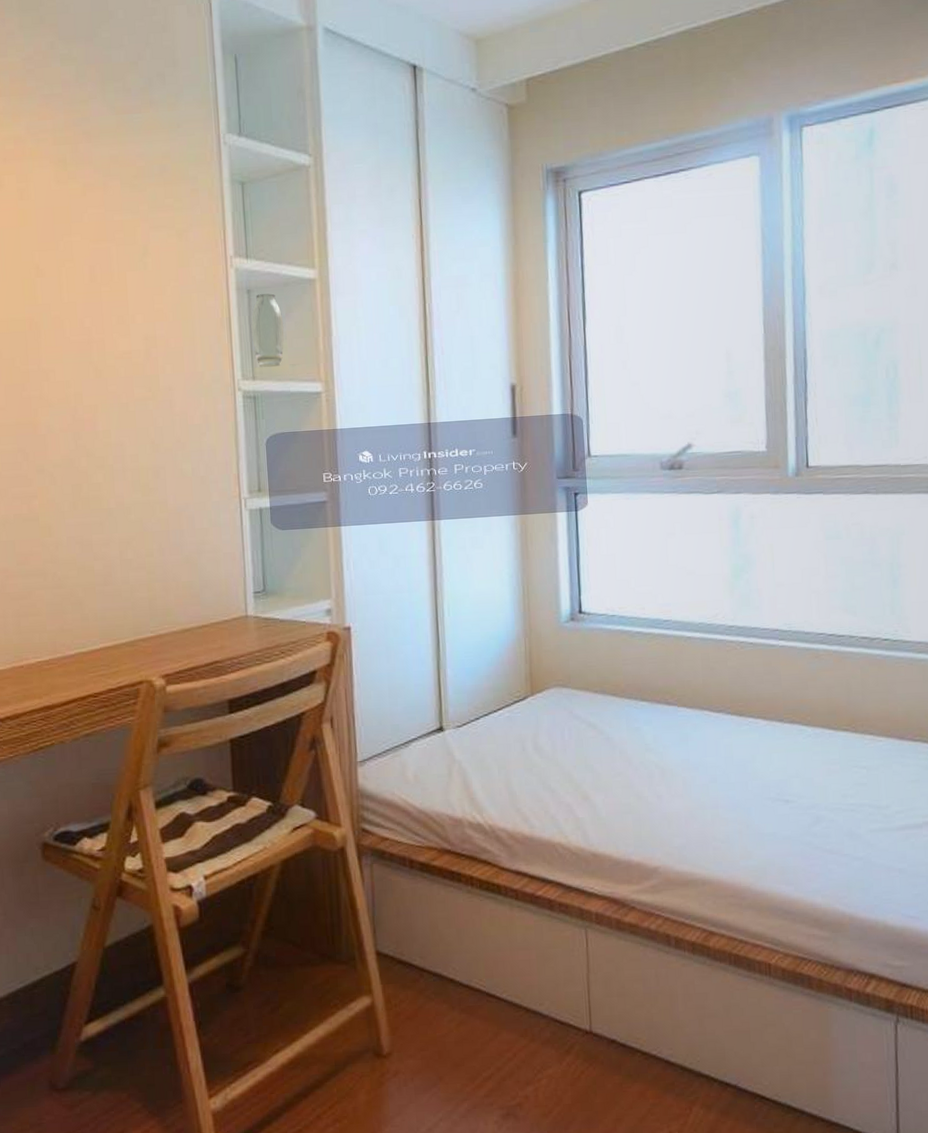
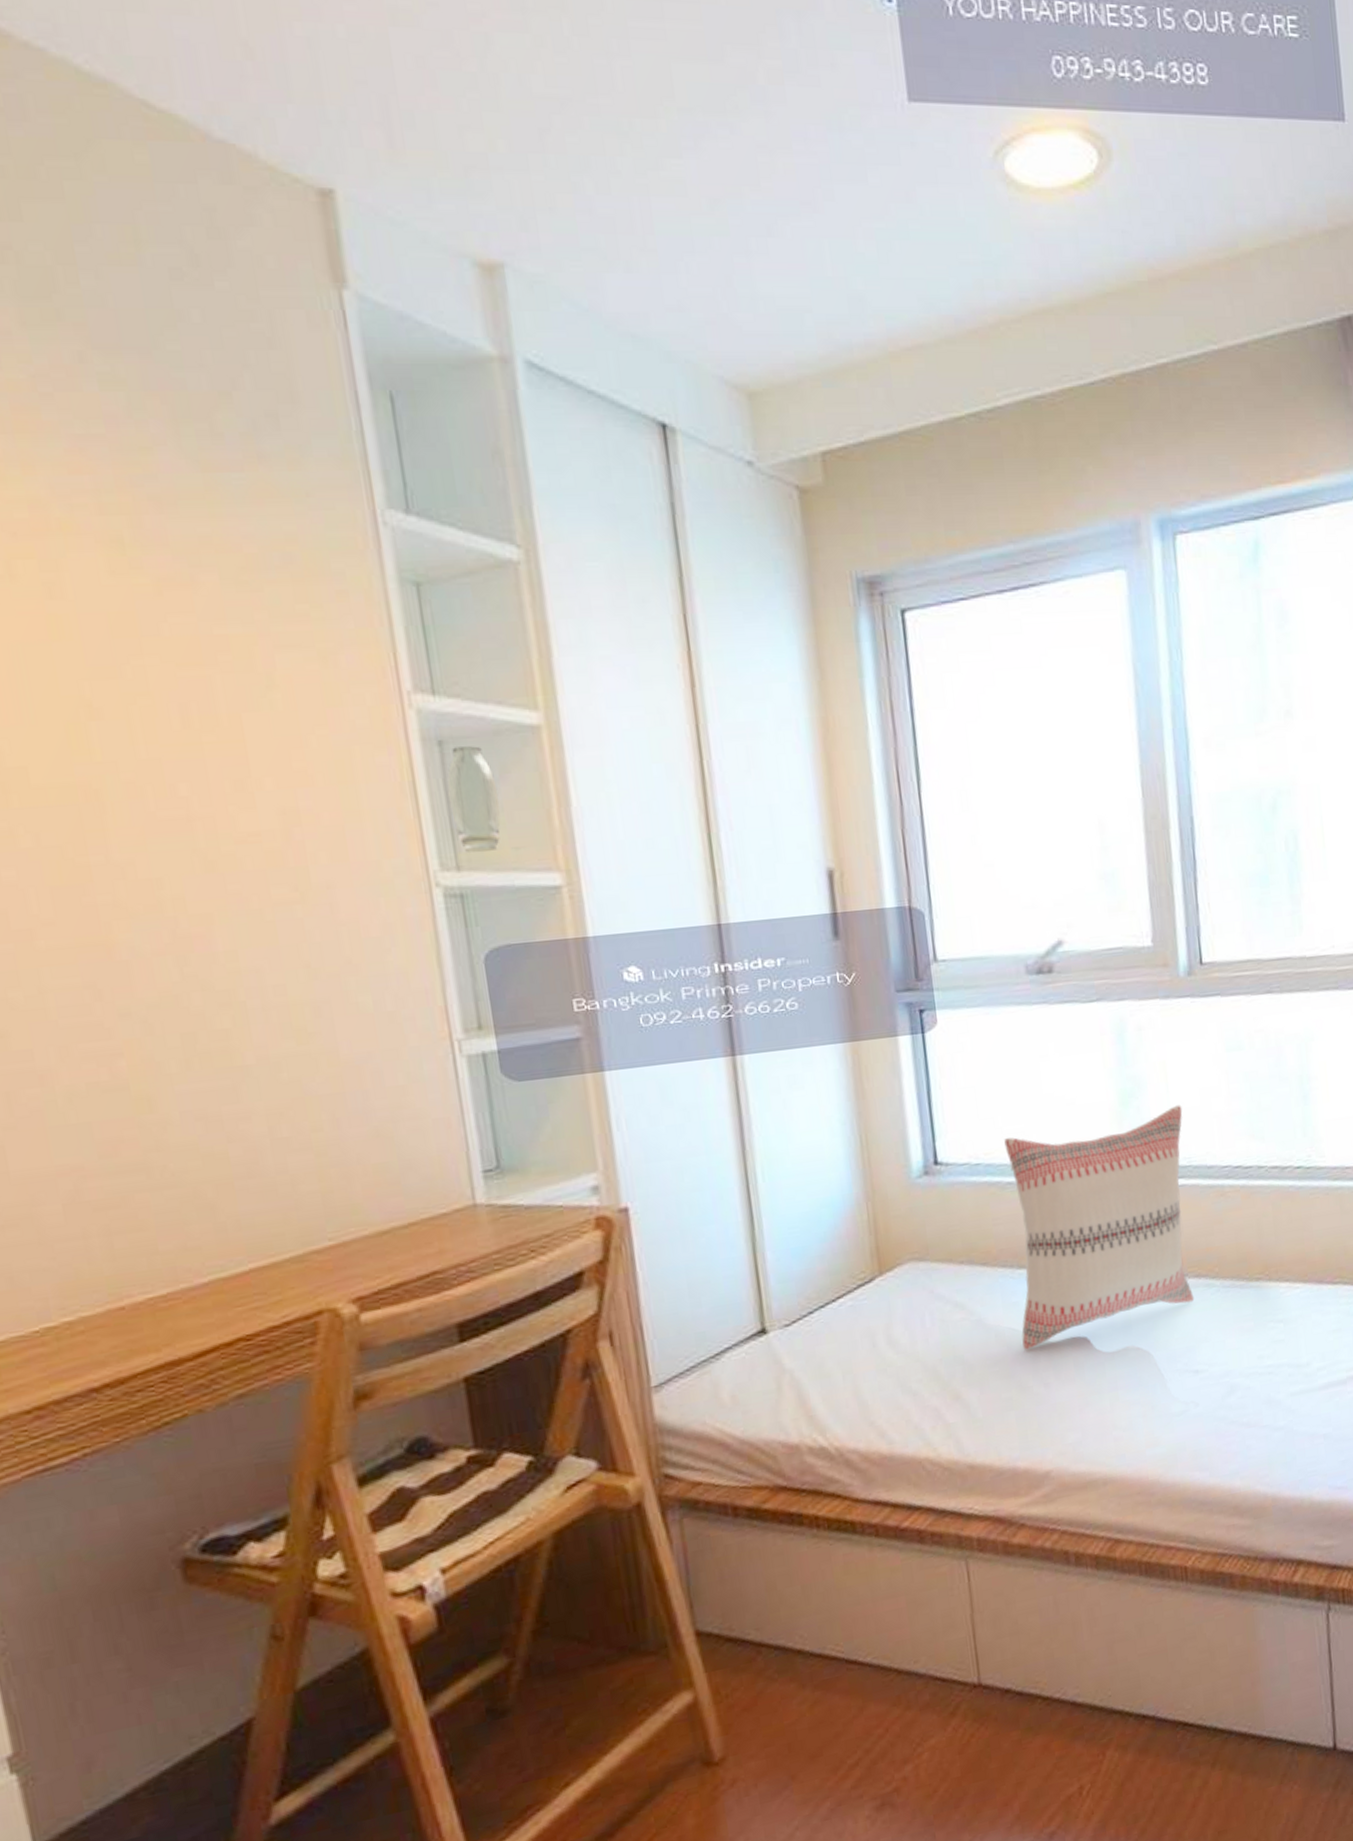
pillow: none [636,580,788,767] -> present [1004,1105,1195,1350]

